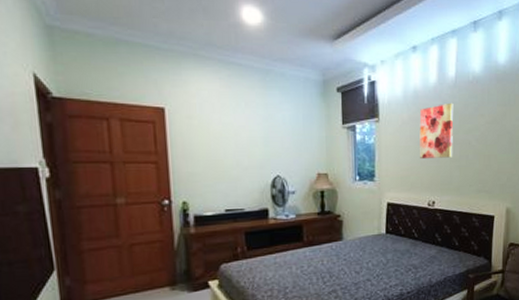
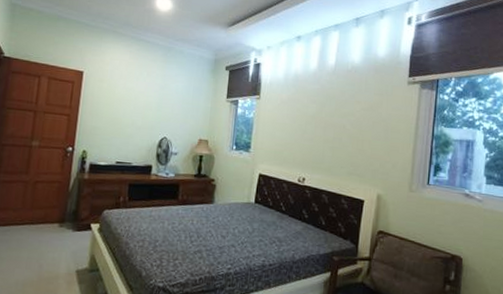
wall art: present [419,102,454,158] -> none [295,88,331,139]

